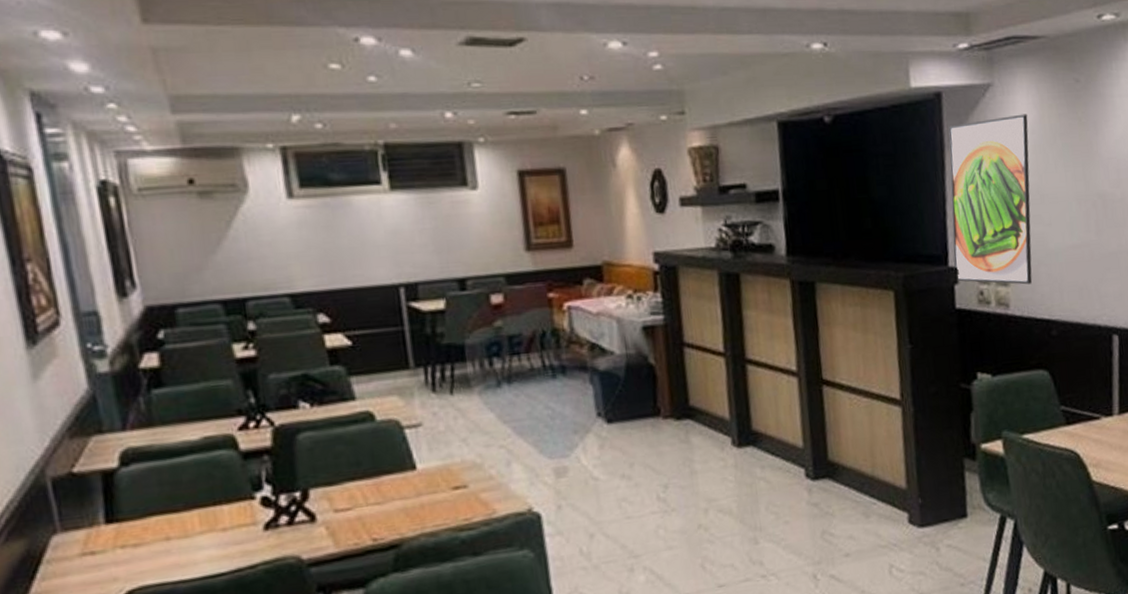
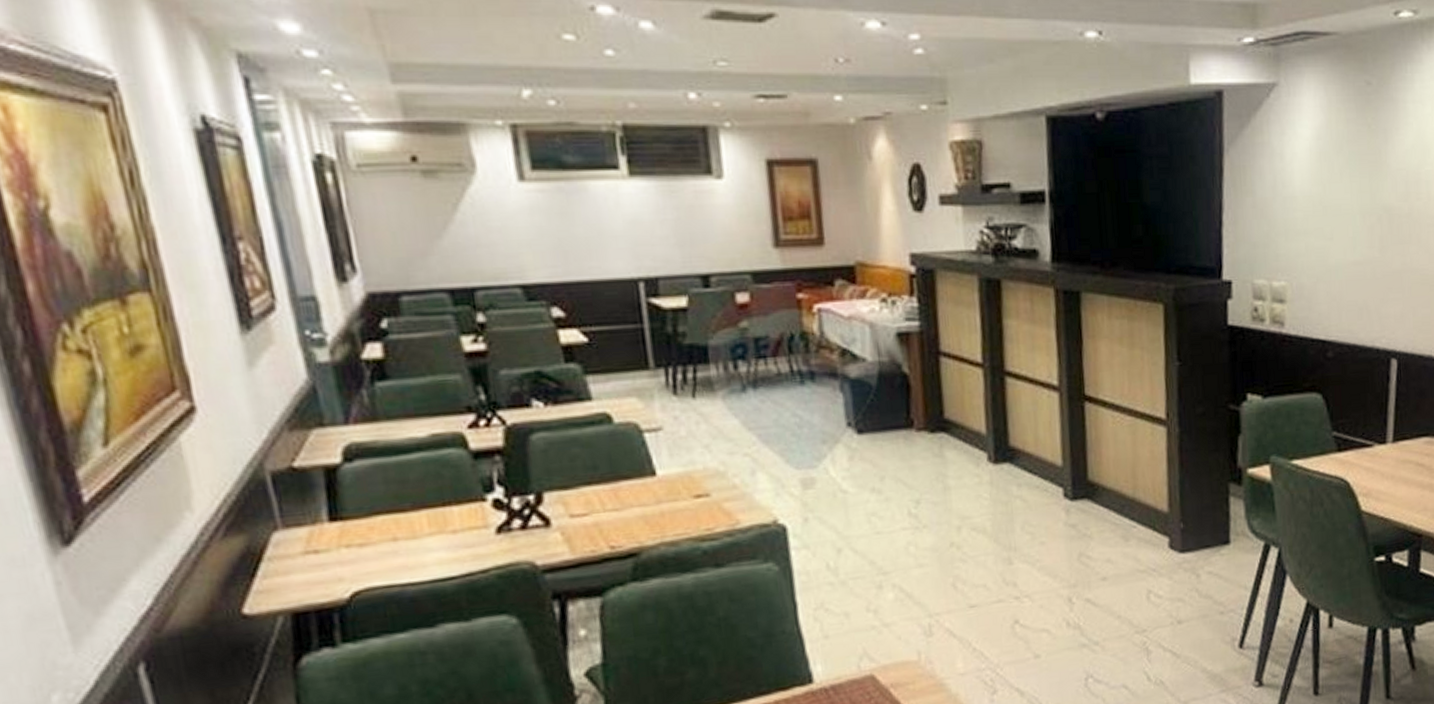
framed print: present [948,114,1032,285] -> none [1227,117,1314,302]

